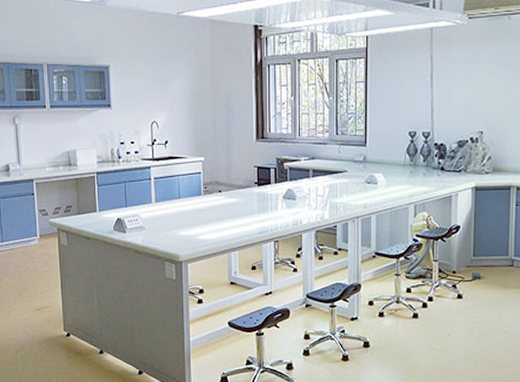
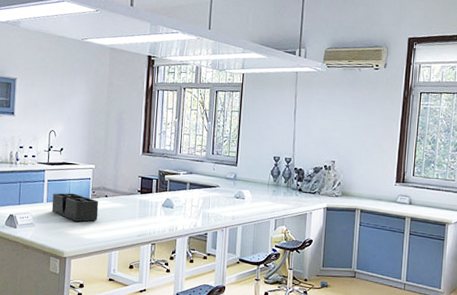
desk organizer: none [161,190,213,221] -> present [51,193,99,222]

